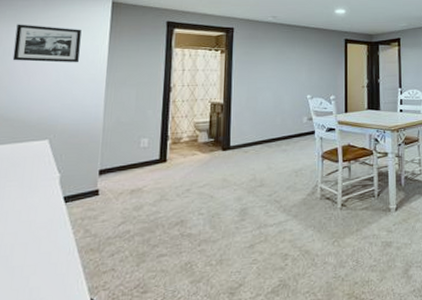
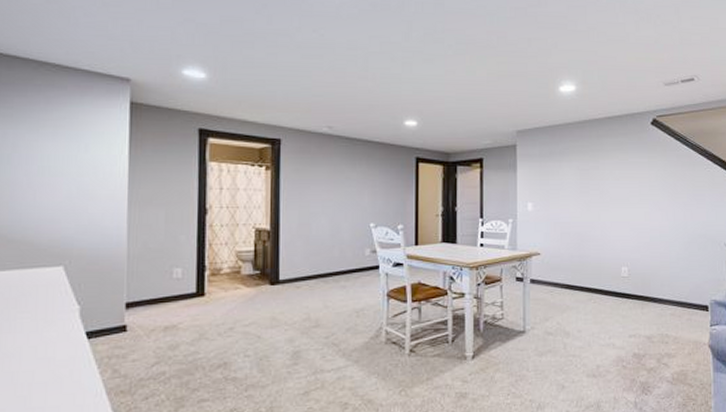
picture frame: present [12,24,82,63] -> none [12,125,95,176]

